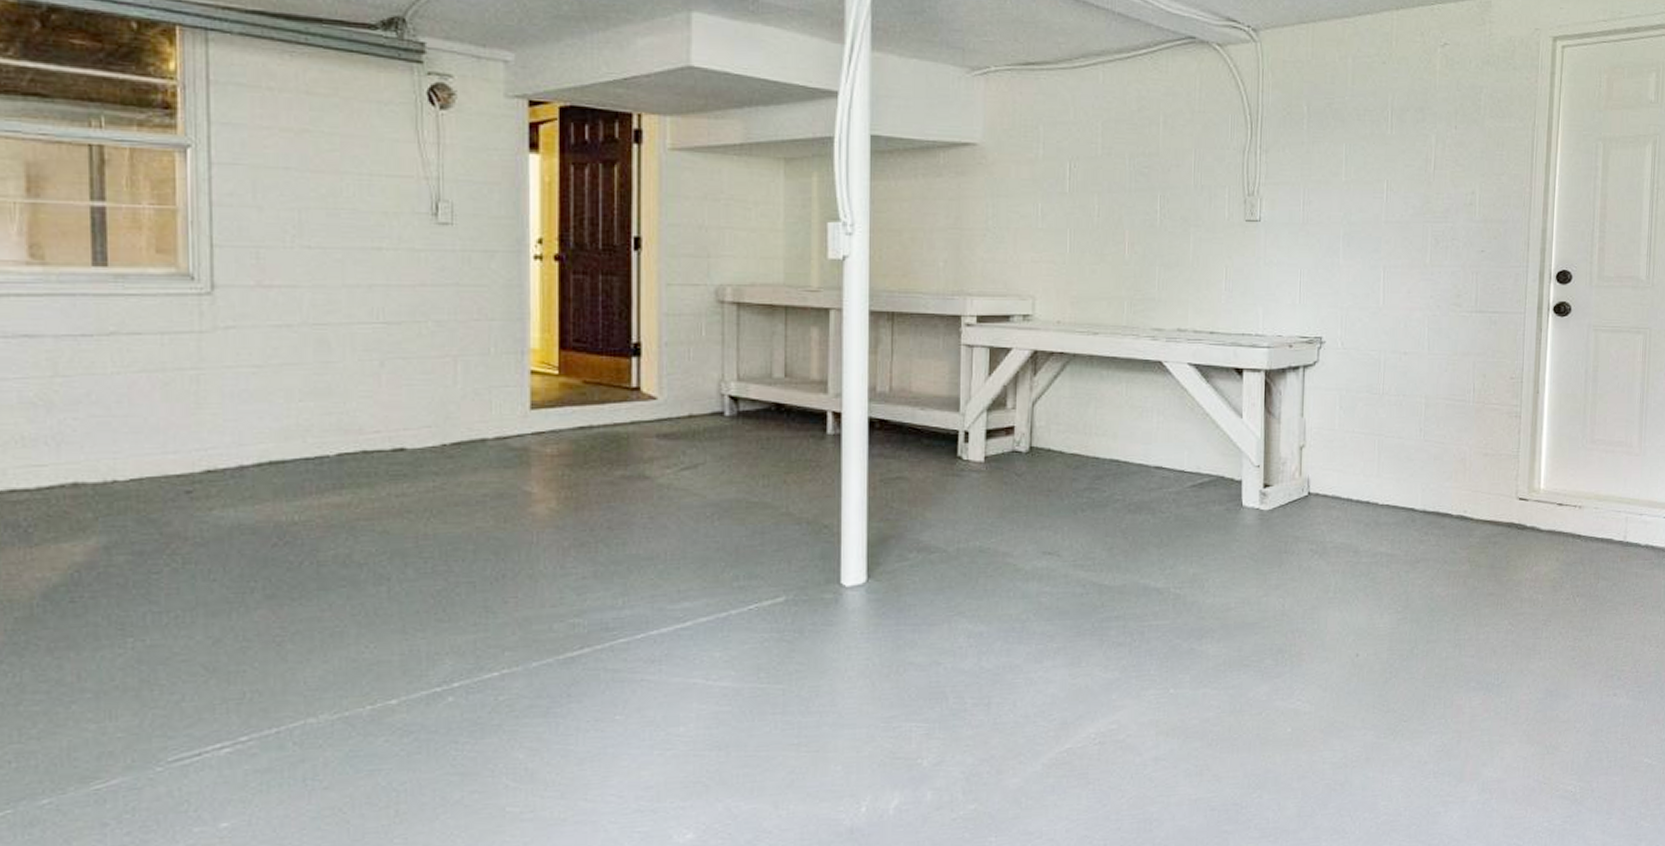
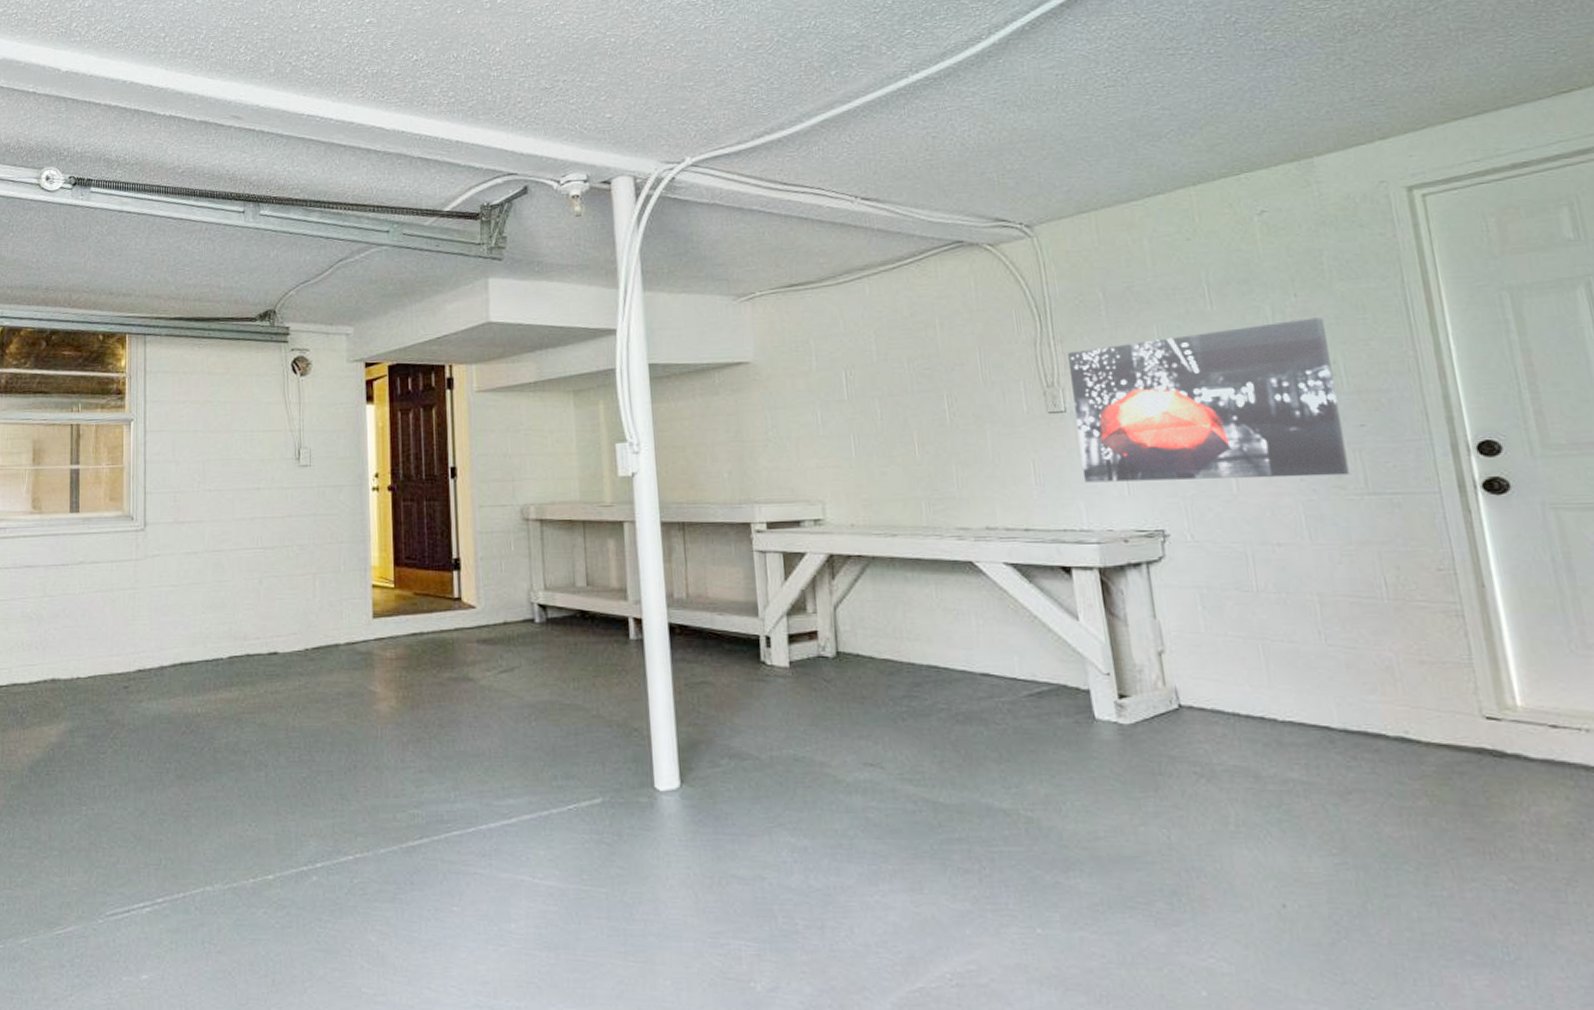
wall art: none [1265,150,1472,295] -> present [1068,317,1350,483]

